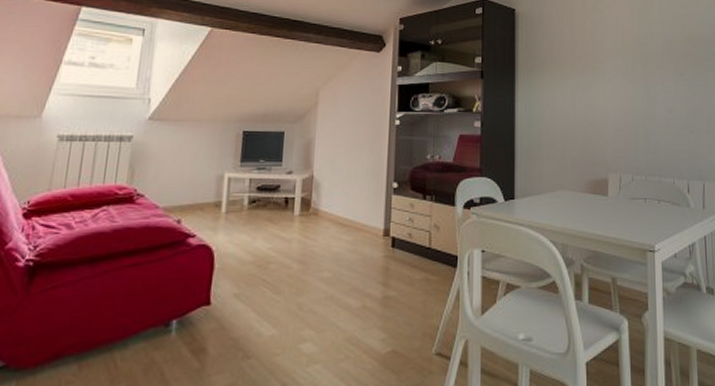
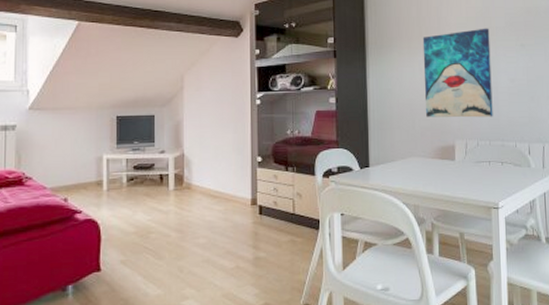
wall art: none [576,54,650,150] -> present [422,28,493,118]

